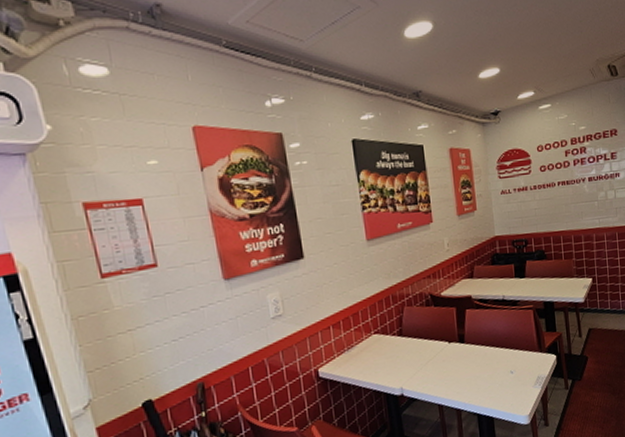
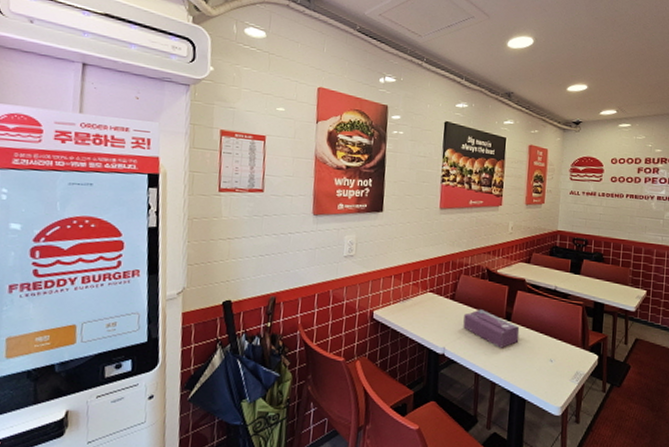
tissue box: none [416,338,476,374] -> present [463,309,520,348]

